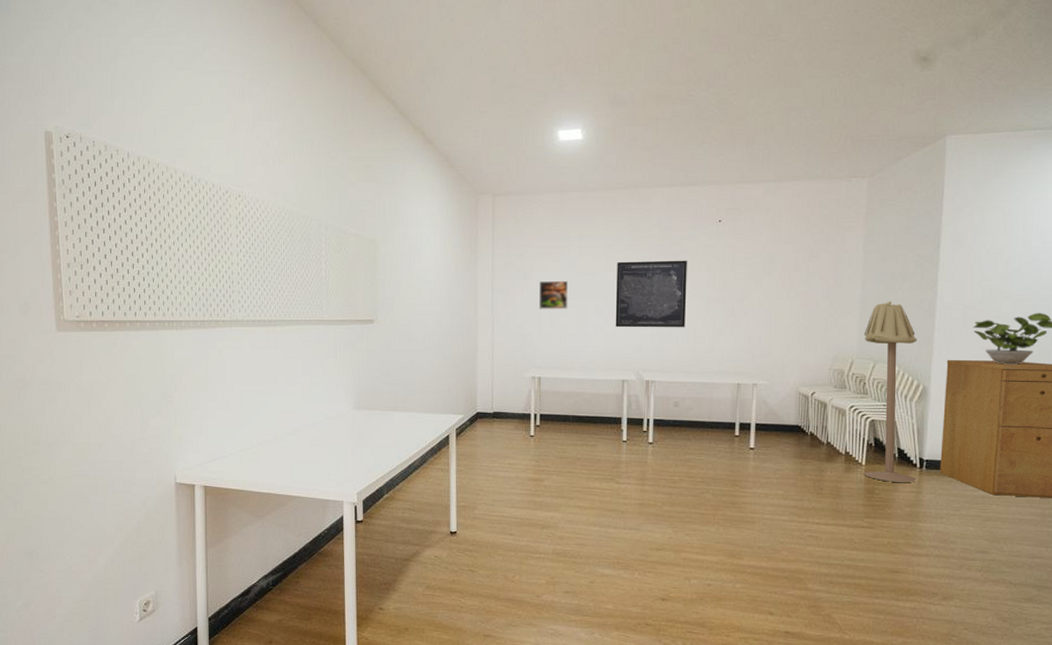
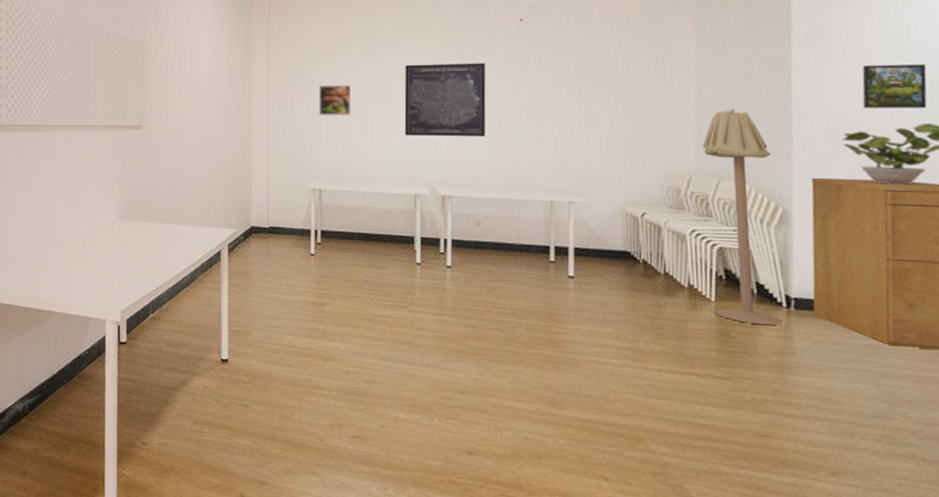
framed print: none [992,263,1041,300] -> present [862,65,927,108]

